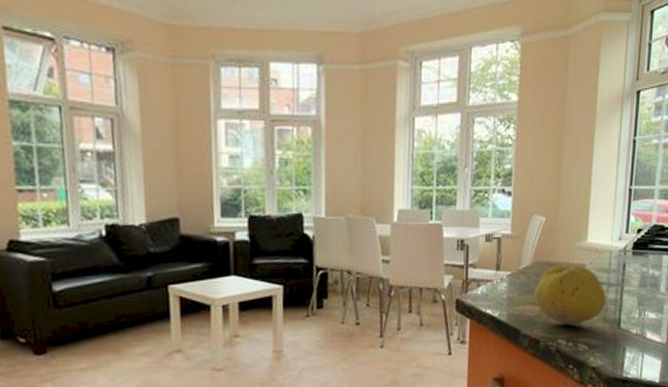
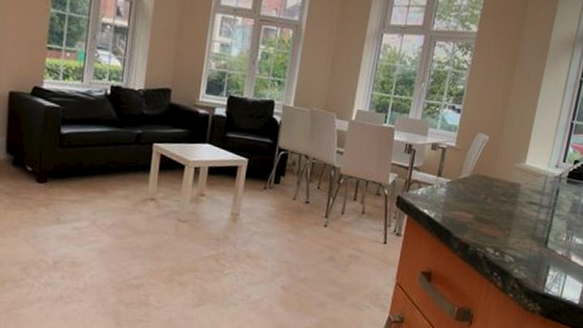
fruit: present [534,264,606,325] -> none [469,180,537,237]

